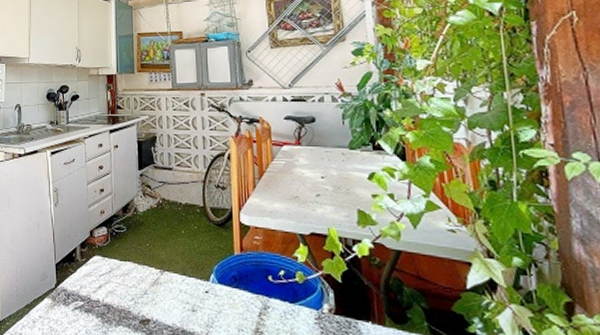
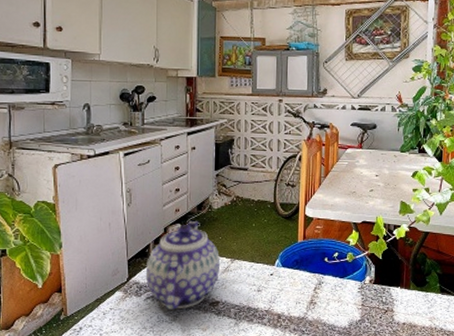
teapot: none [73,223,149,326] -> present [145,220,220,311]

